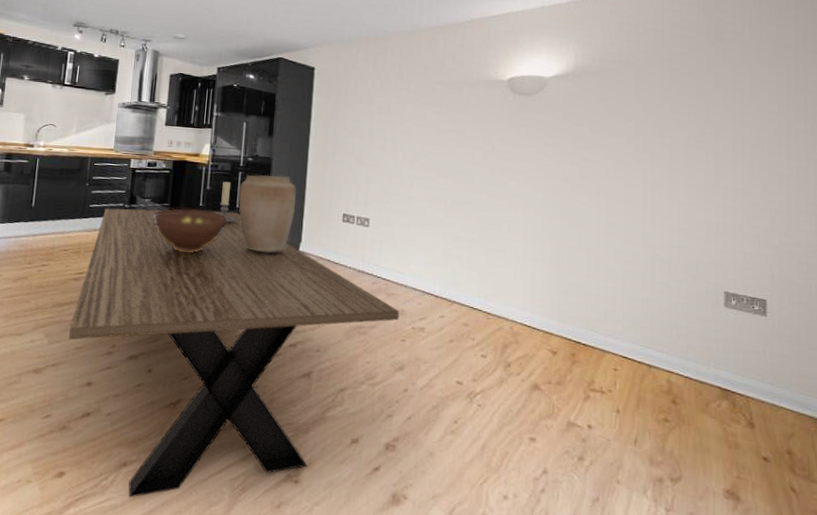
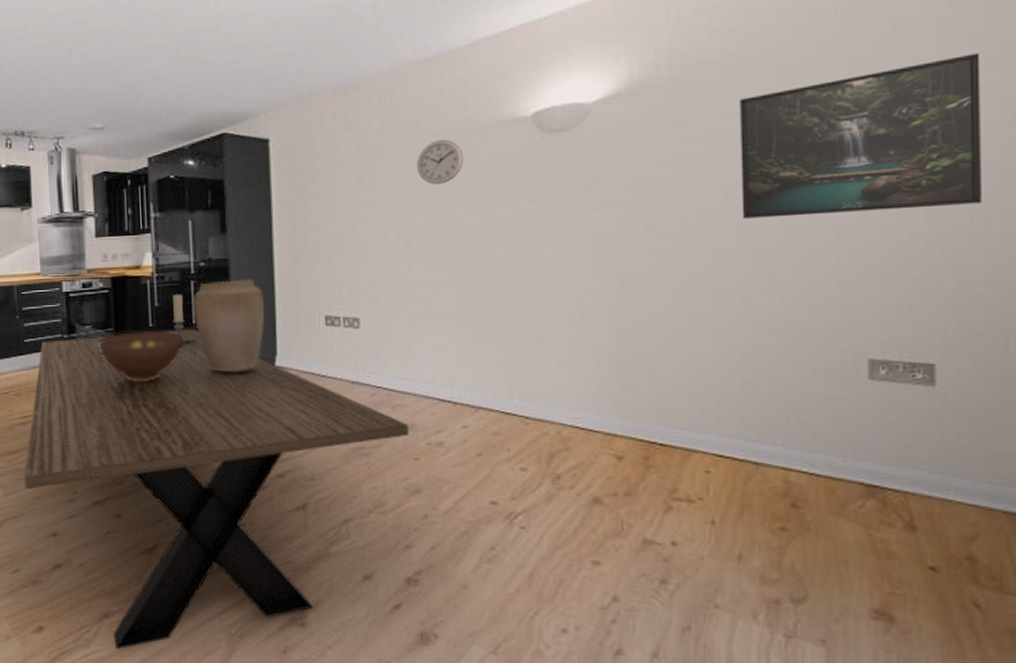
wall clock: none [423,88,458,122] -> present [416,140,464,185]
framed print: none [645,83,795,187] -> present [740,53,983,219]

